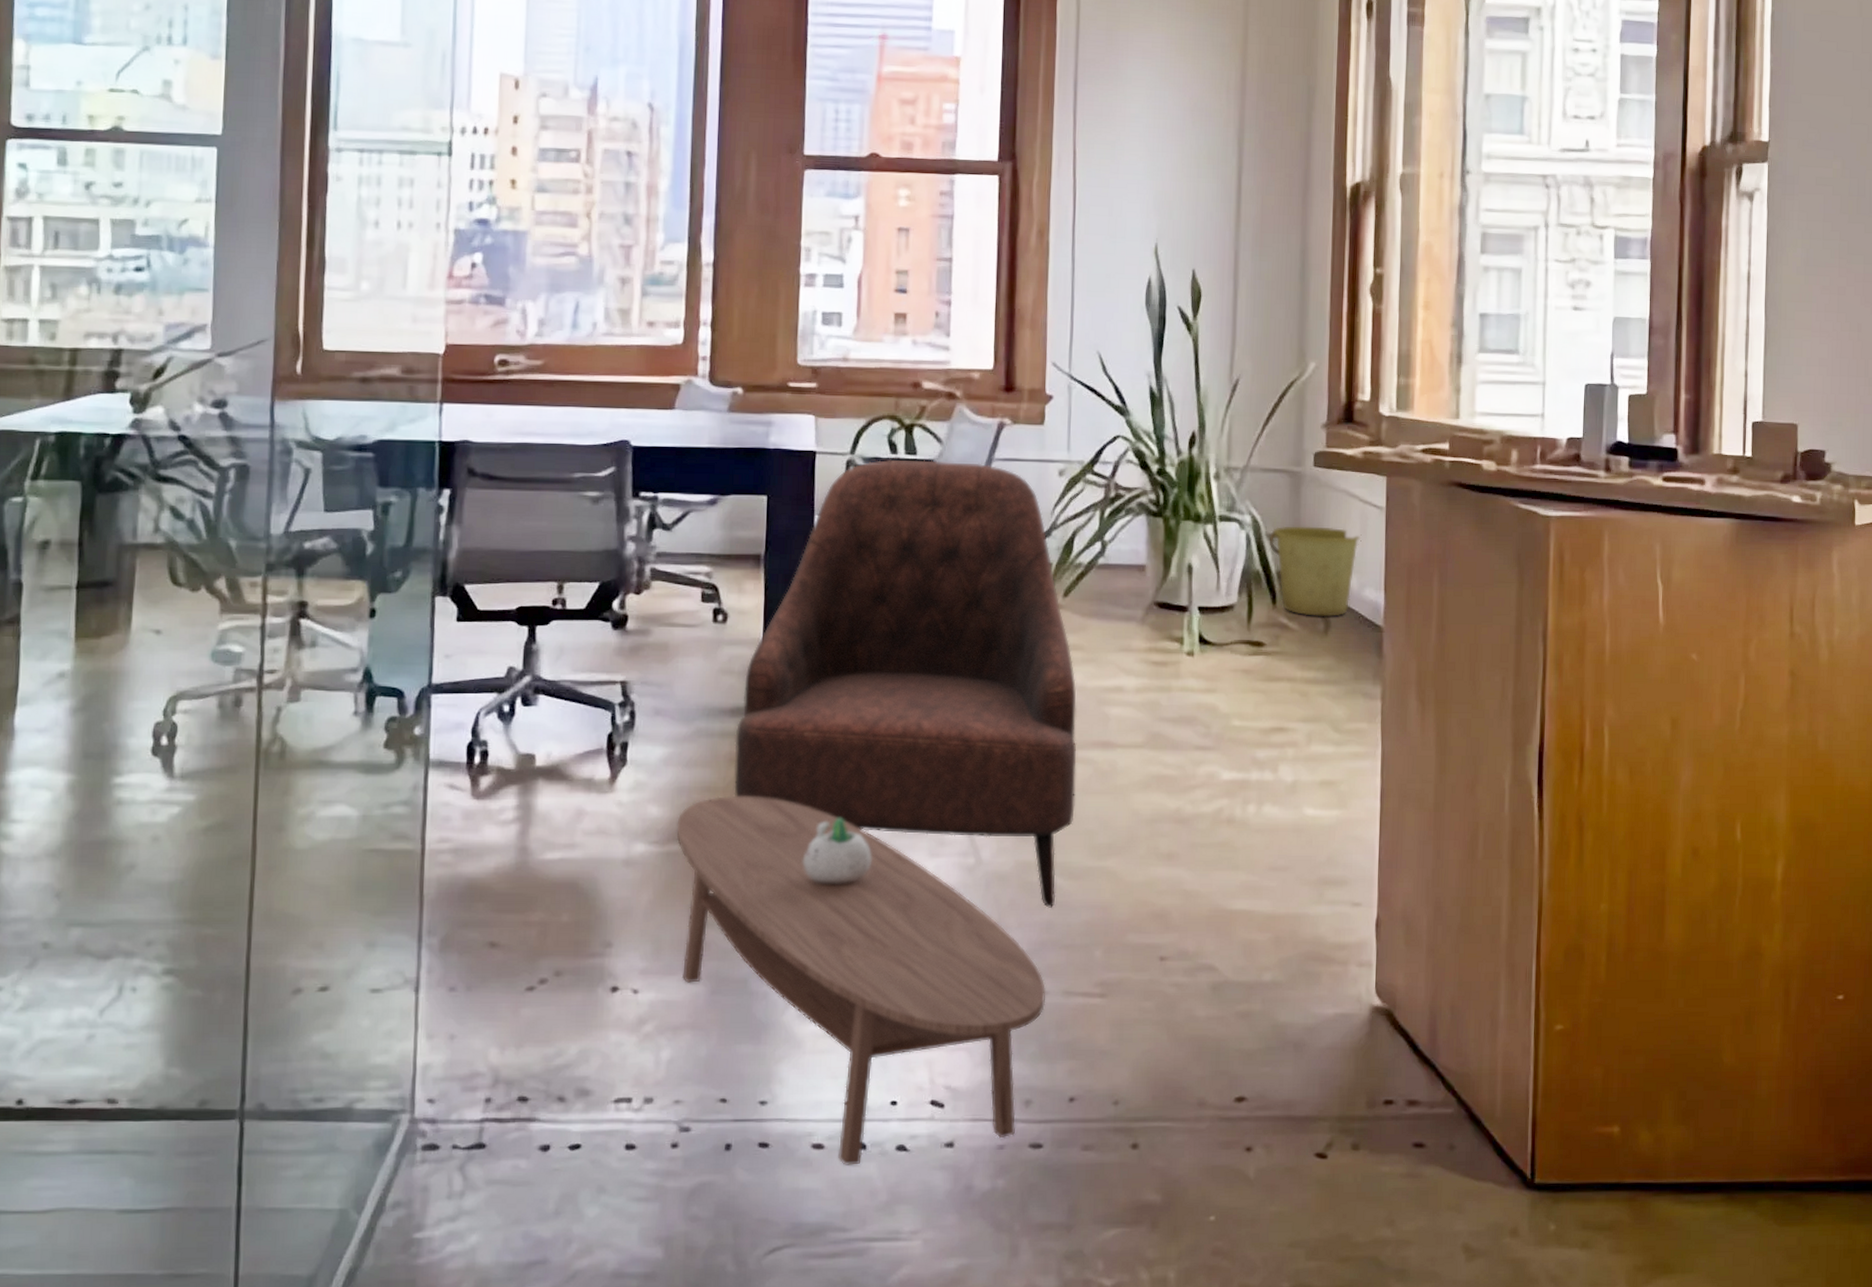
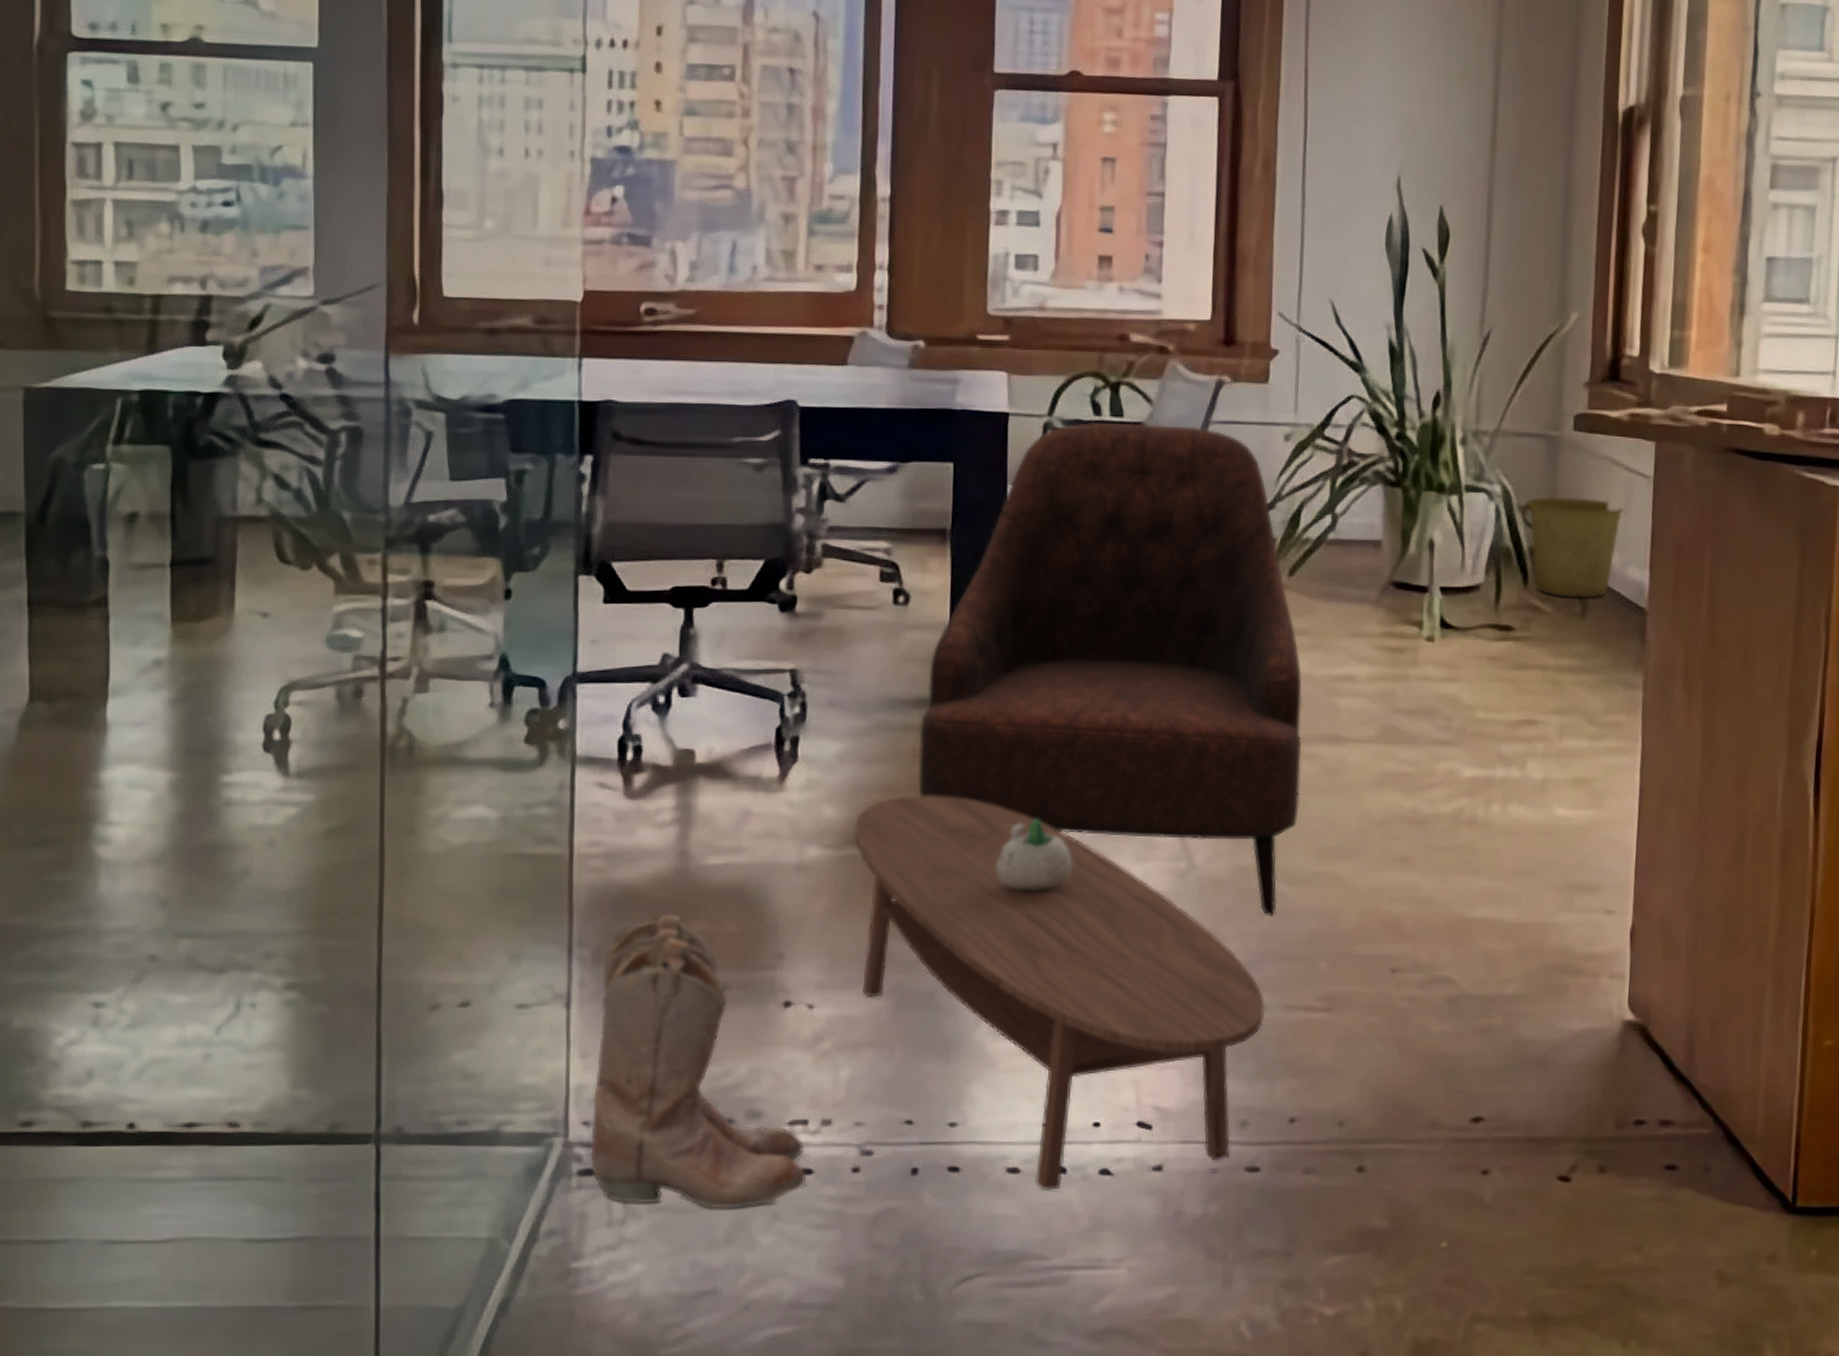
boots: none [434,905,630,1182] -> present [590,914,807,1209]

